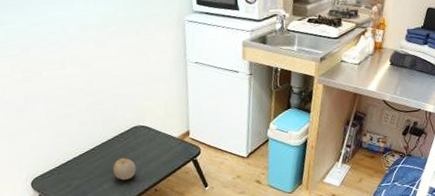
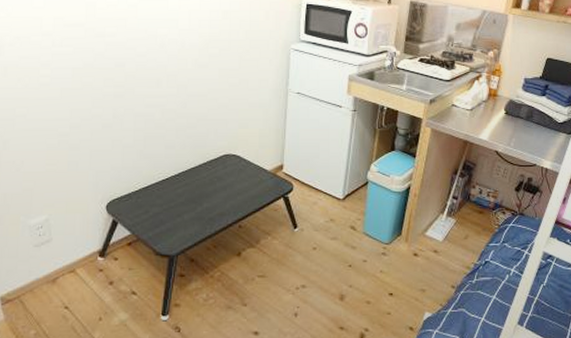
fruit: present [113,157,137,180] -> none [196,187,222,212]

